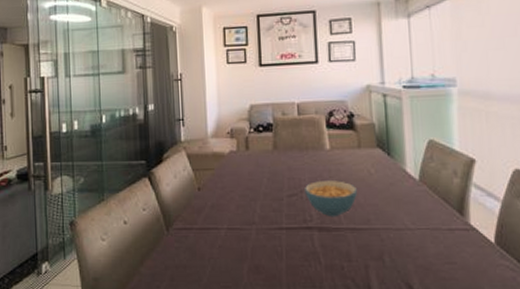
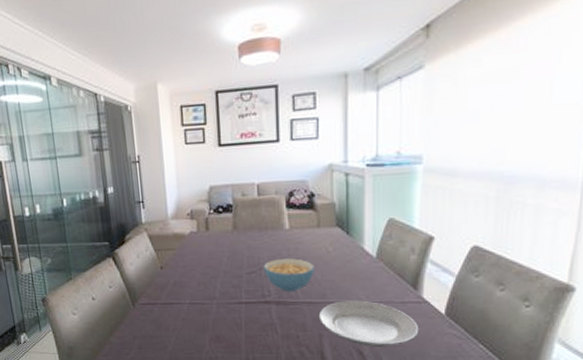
plate: none [363,227,470,280] -> present [318,300,419,347]

